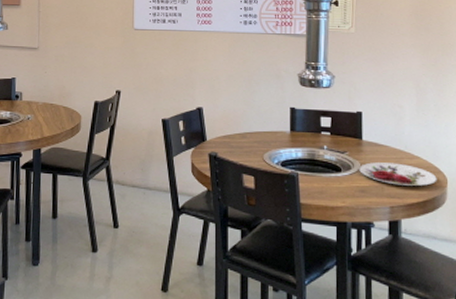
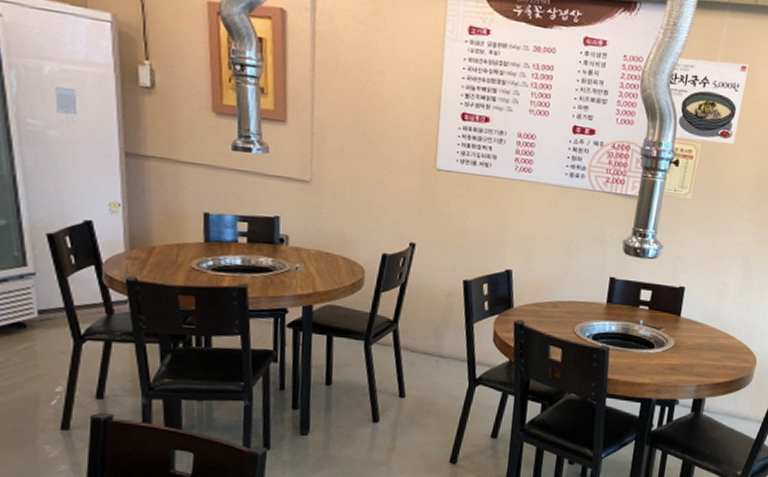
plate: present [359,162,437,186] -> none [672,340,747,366]

